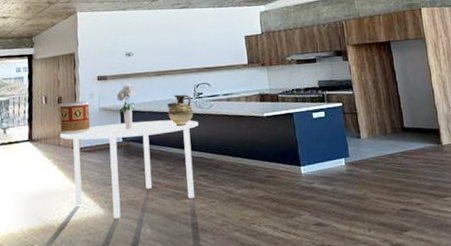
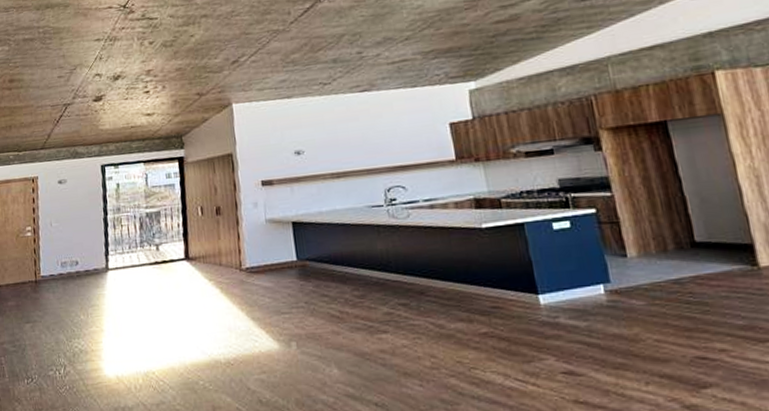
decorative container: present [59,101,91,136] -> none [218,211,257,253]
dining table: present [60,120,199,218] -> none [221,233,393,355]
bouquet: present [116,84,136,130] -> none [286,189,310,247]
ceramic jug: present [167,94,193,127] -> none [350,201,385,242]

